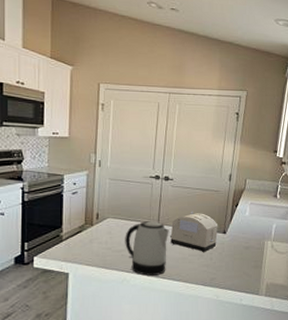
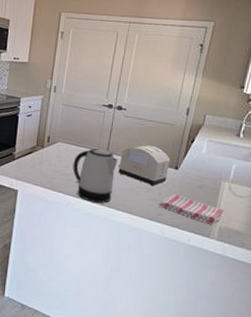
dish towel: none [211,257,269,282] -> present [159,193,224,225]

